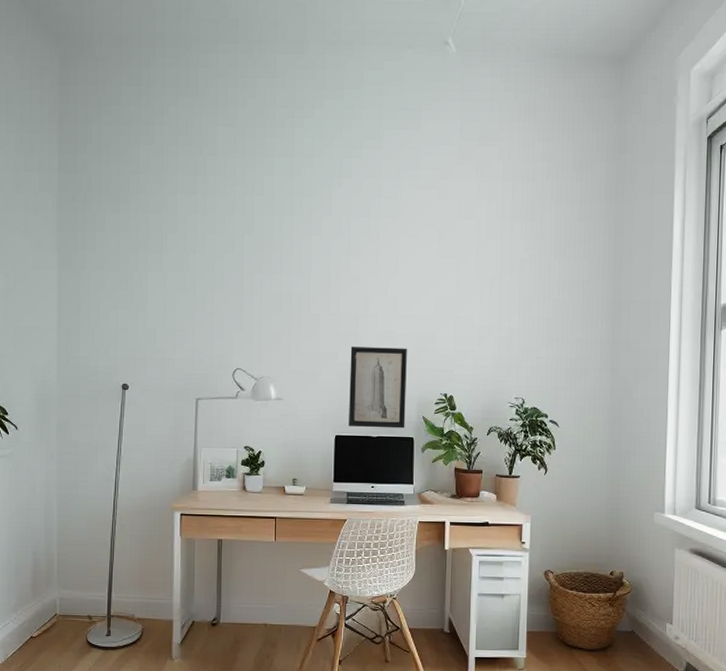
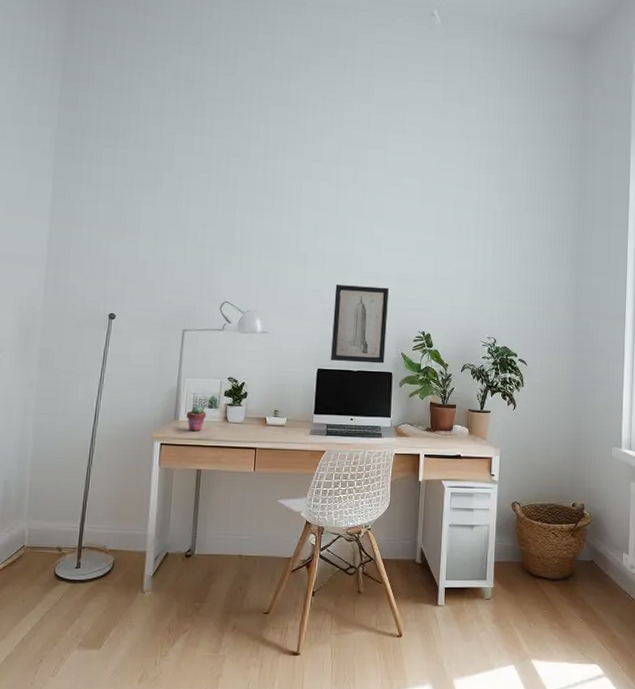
potted succulent: none [204,476,224,502] -> present [186,406,206,432]

